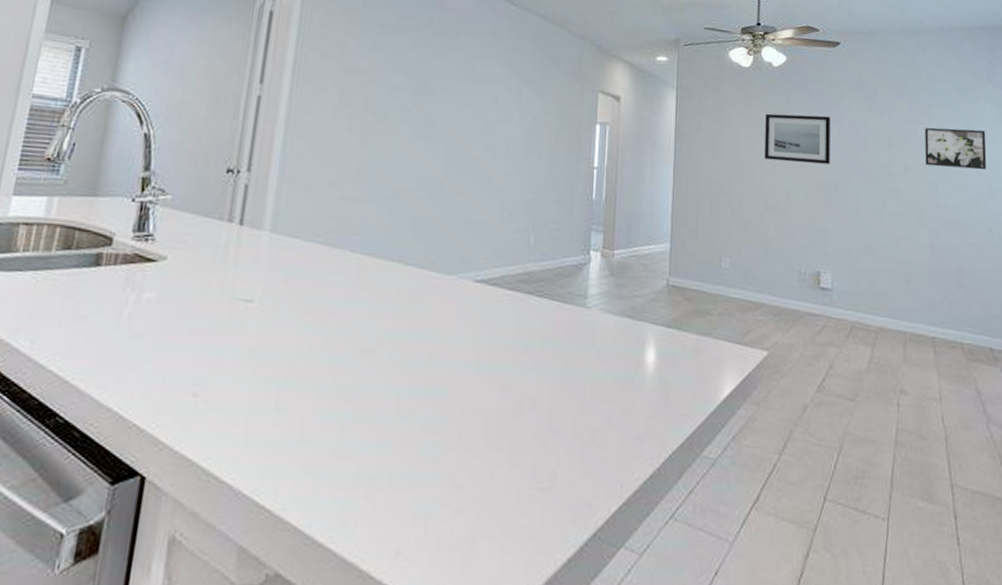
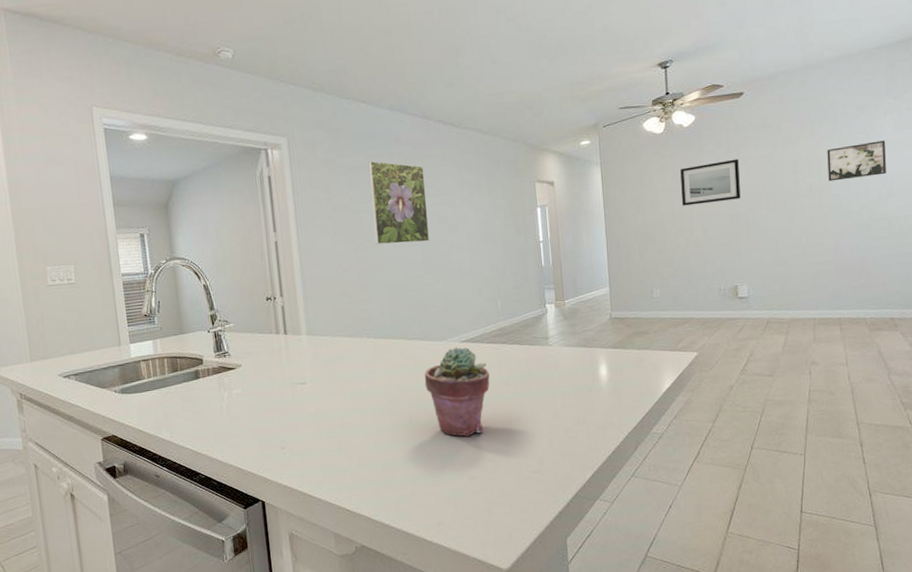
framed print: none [388,21,468,138] -> present [368,160,430,245]
potted succulent: none [416,286,505,421] -> present [424,346,490,437]

